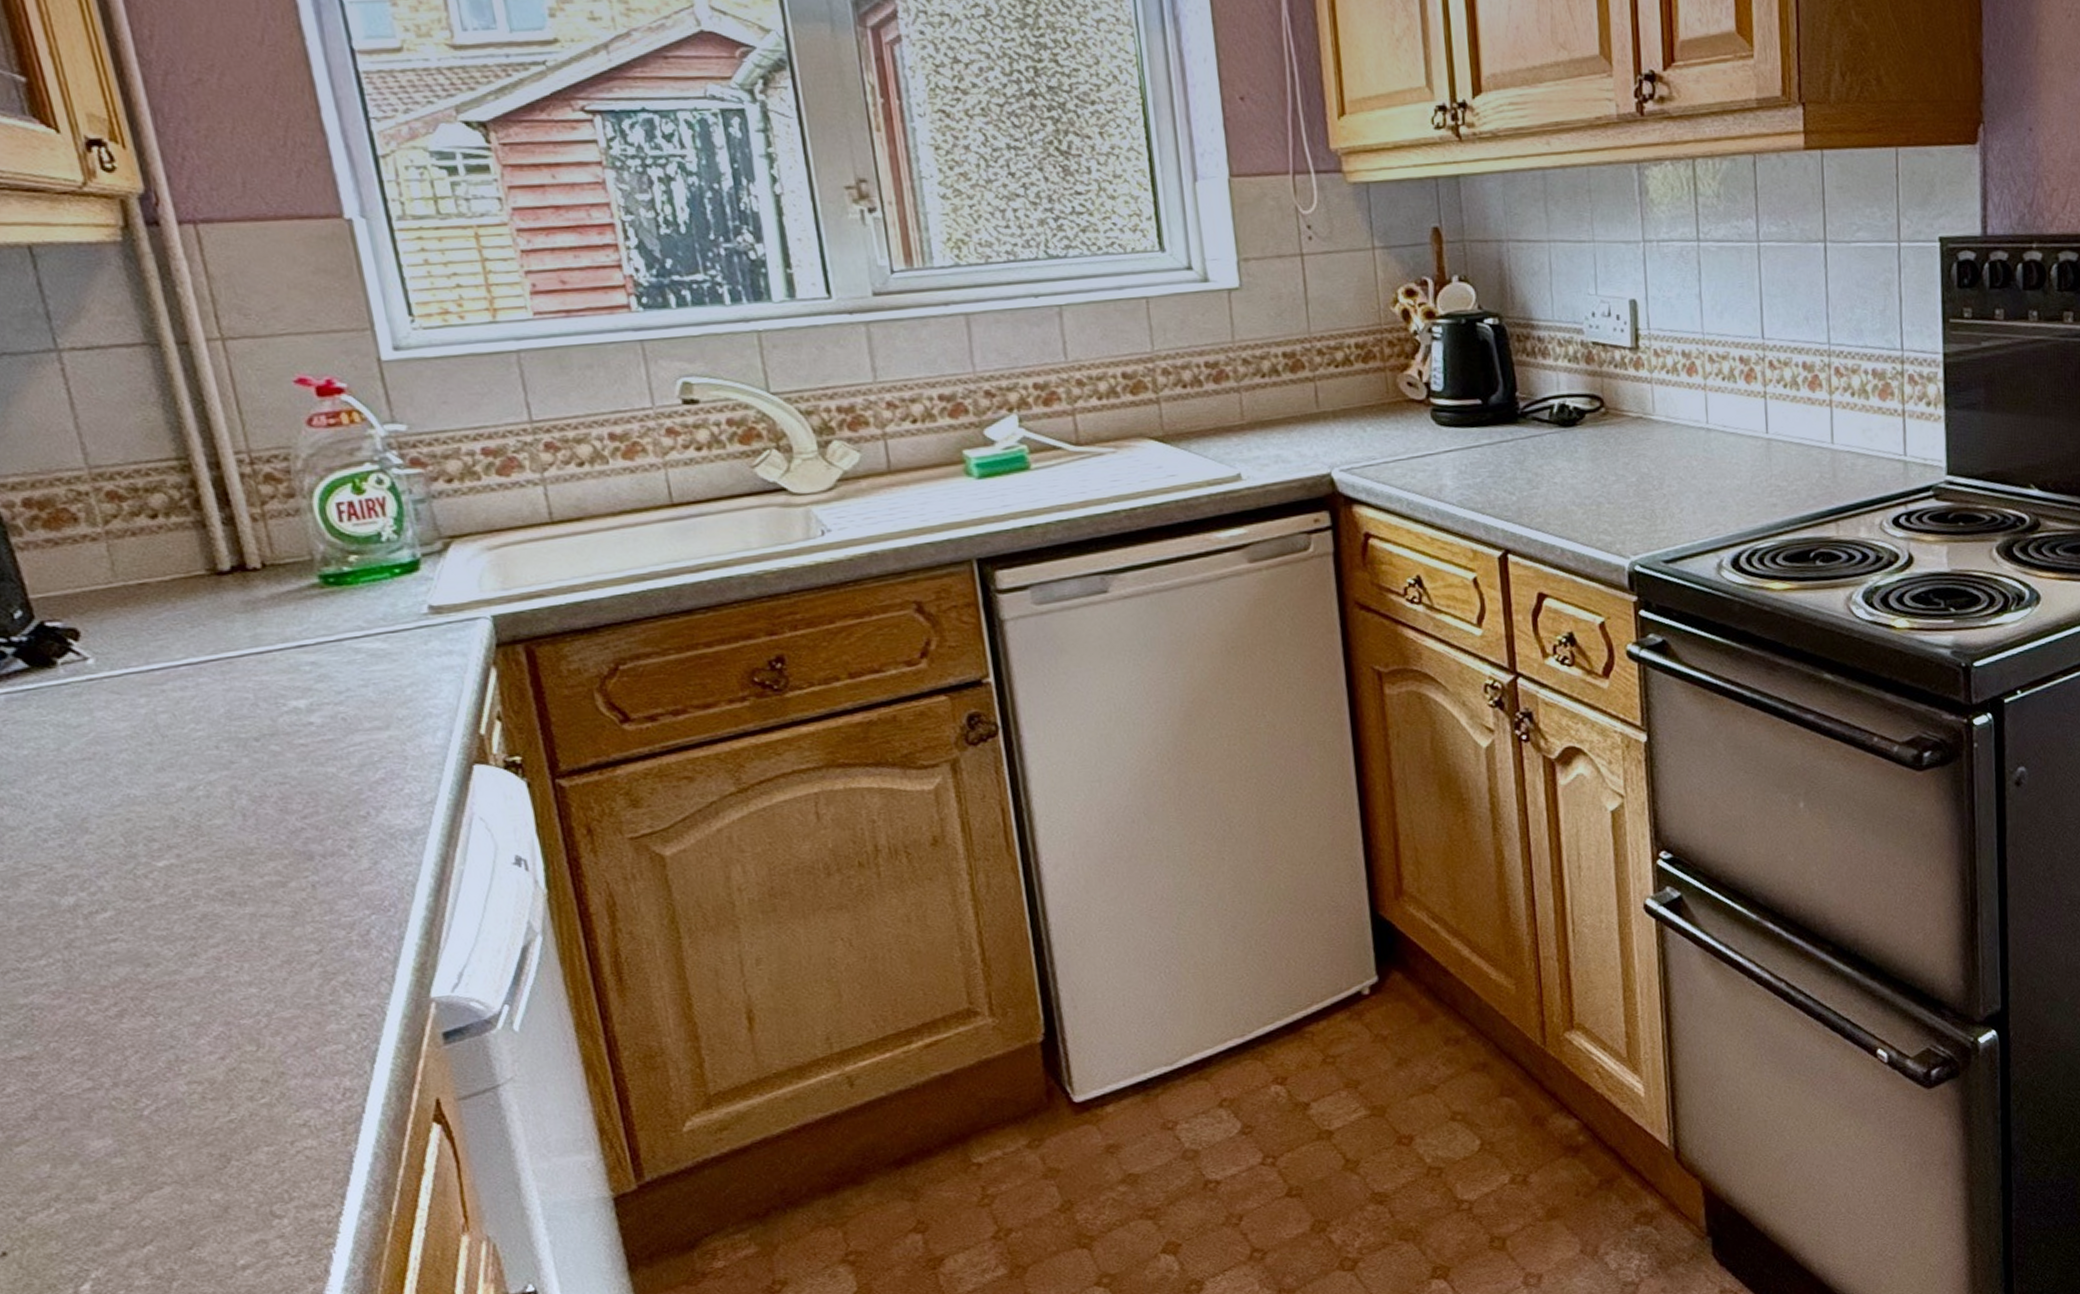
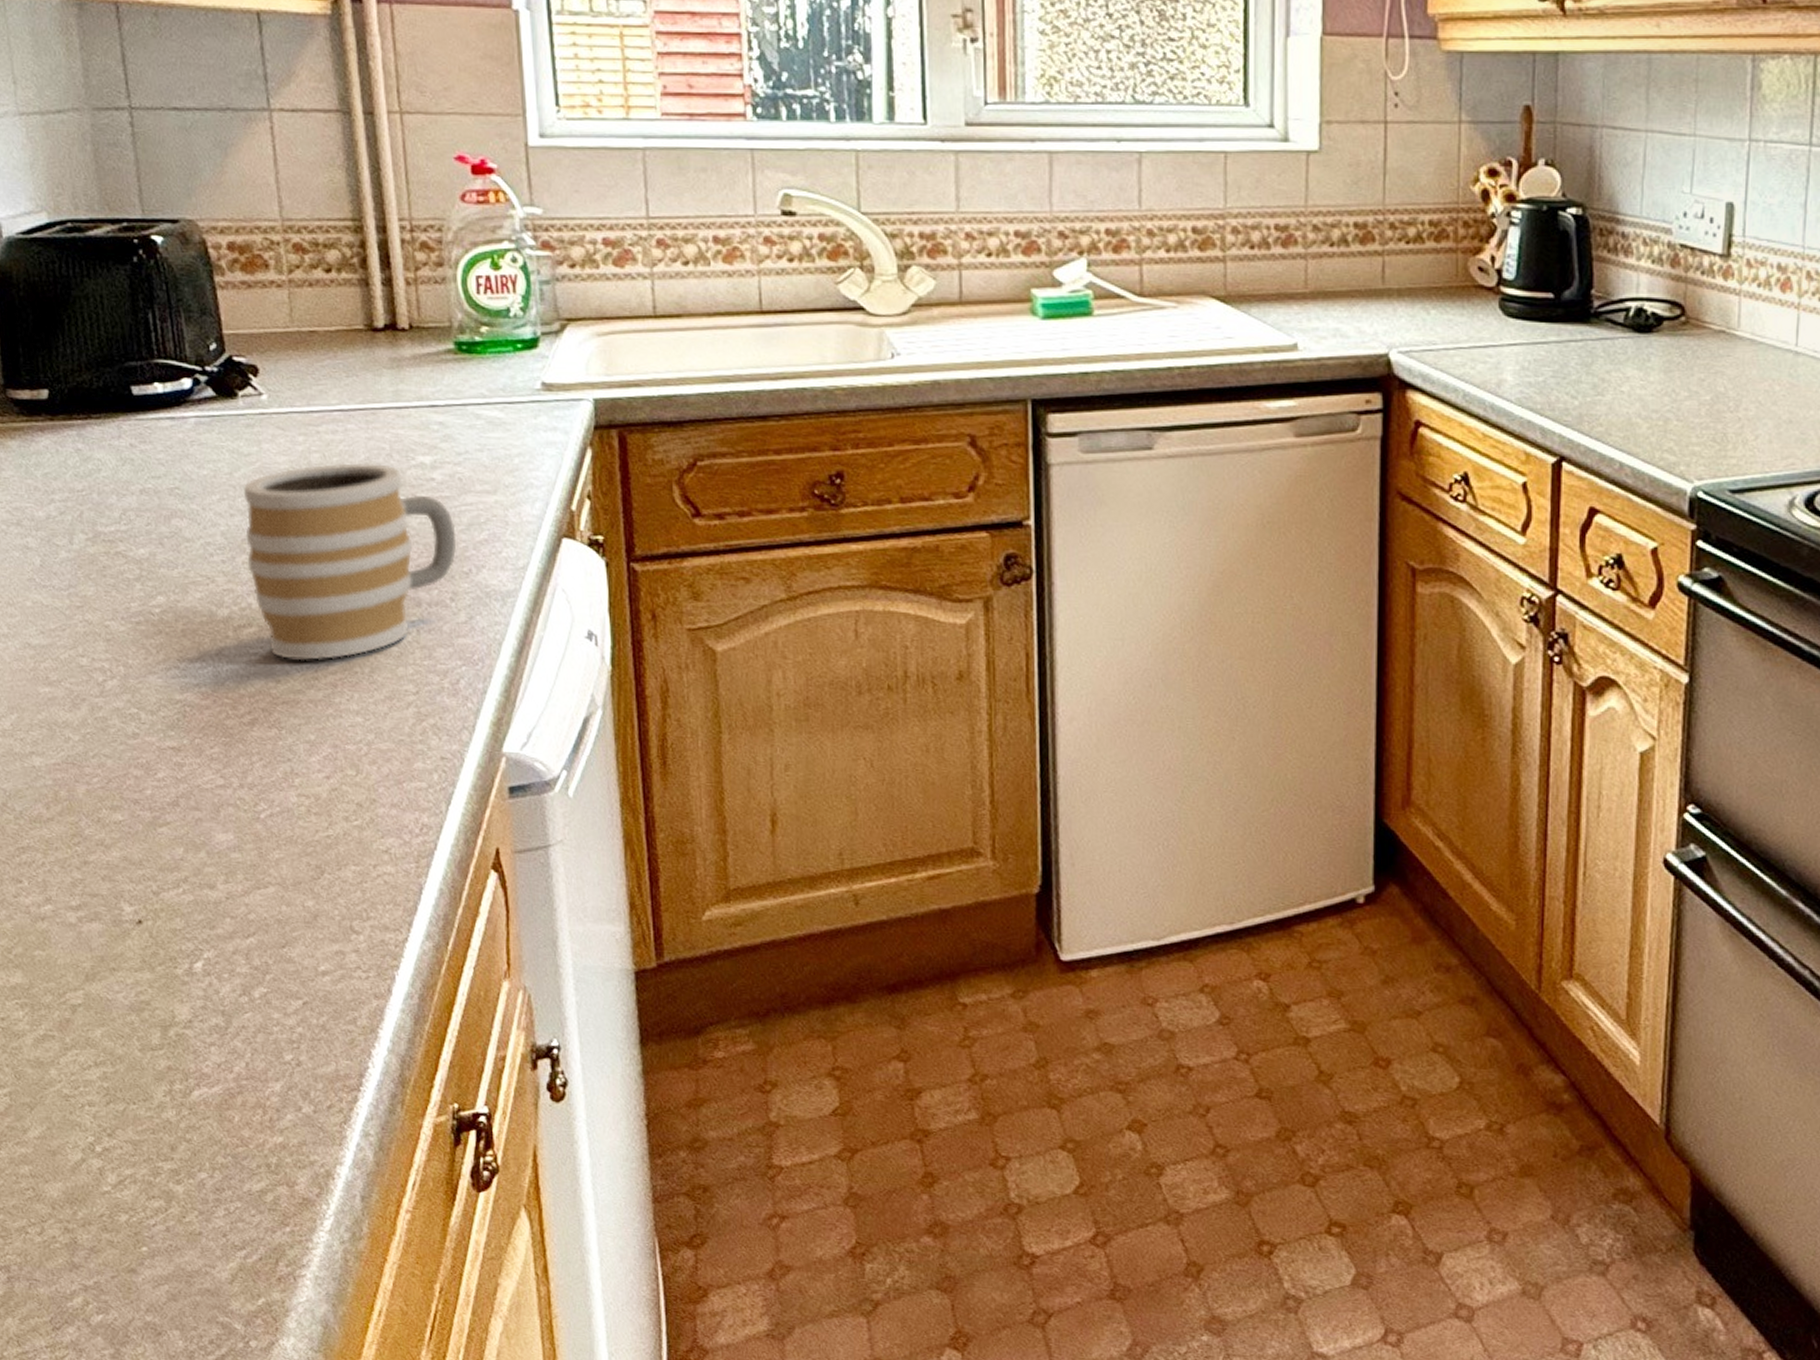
mug: none [77,715,350,940] -> present [243,463,457,660]

